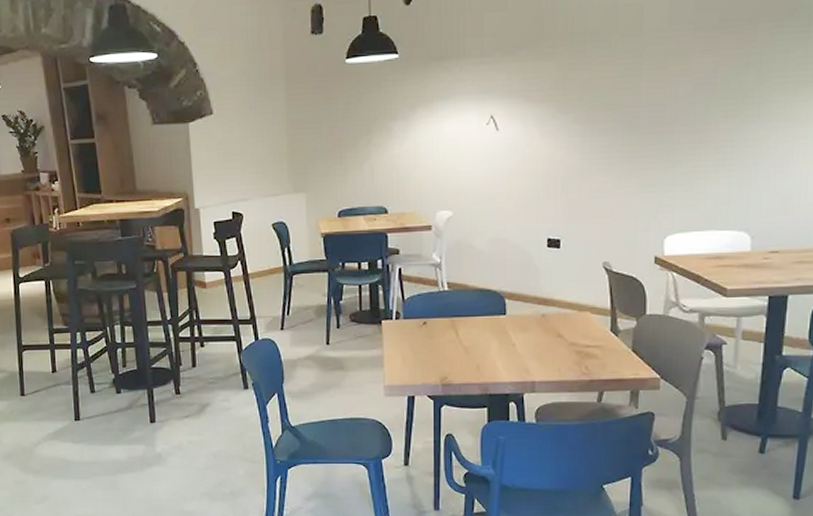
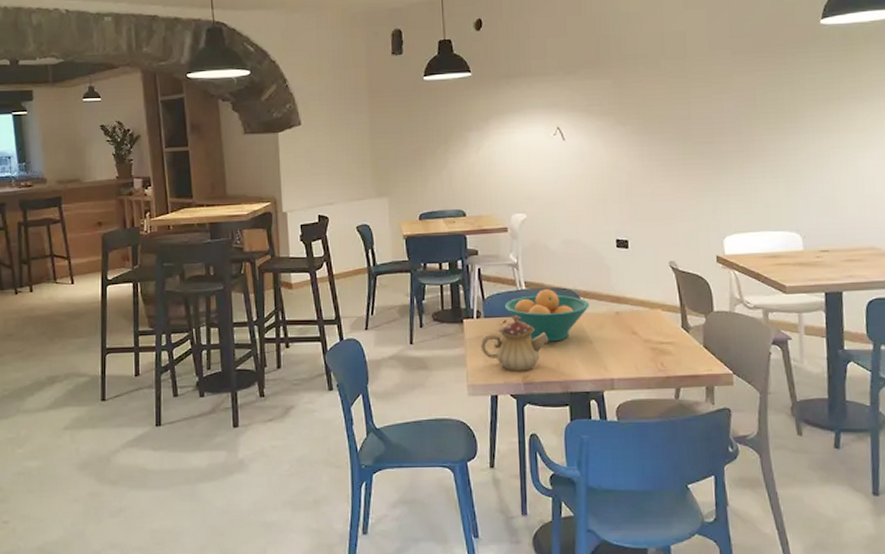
teapot: none [398,316,470,373] -> present [480,314,549,371]
fruit bowl: none [425,290,514,344] -> present [504,289,590,342]

